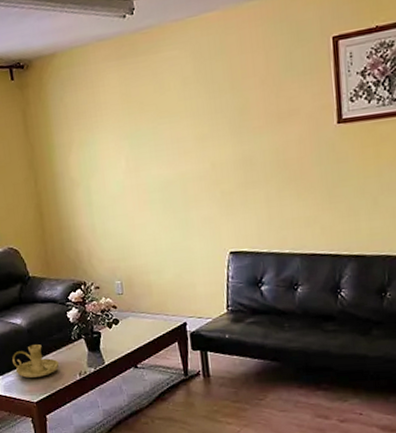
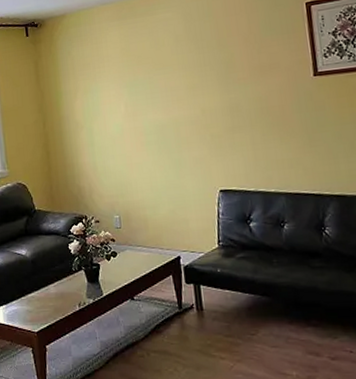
candle holder: present [12,344,59,378] -> none [16,275,60,307]

